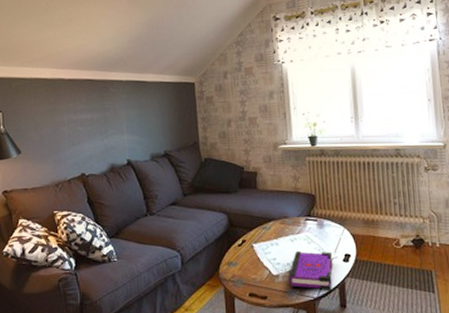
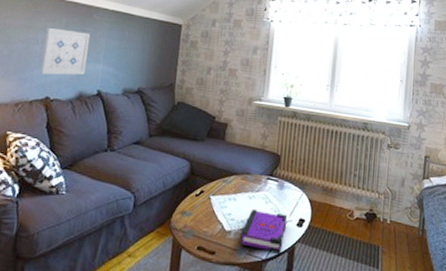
wall art: none [69,106,113,153] -> present [39,28,91,75]

